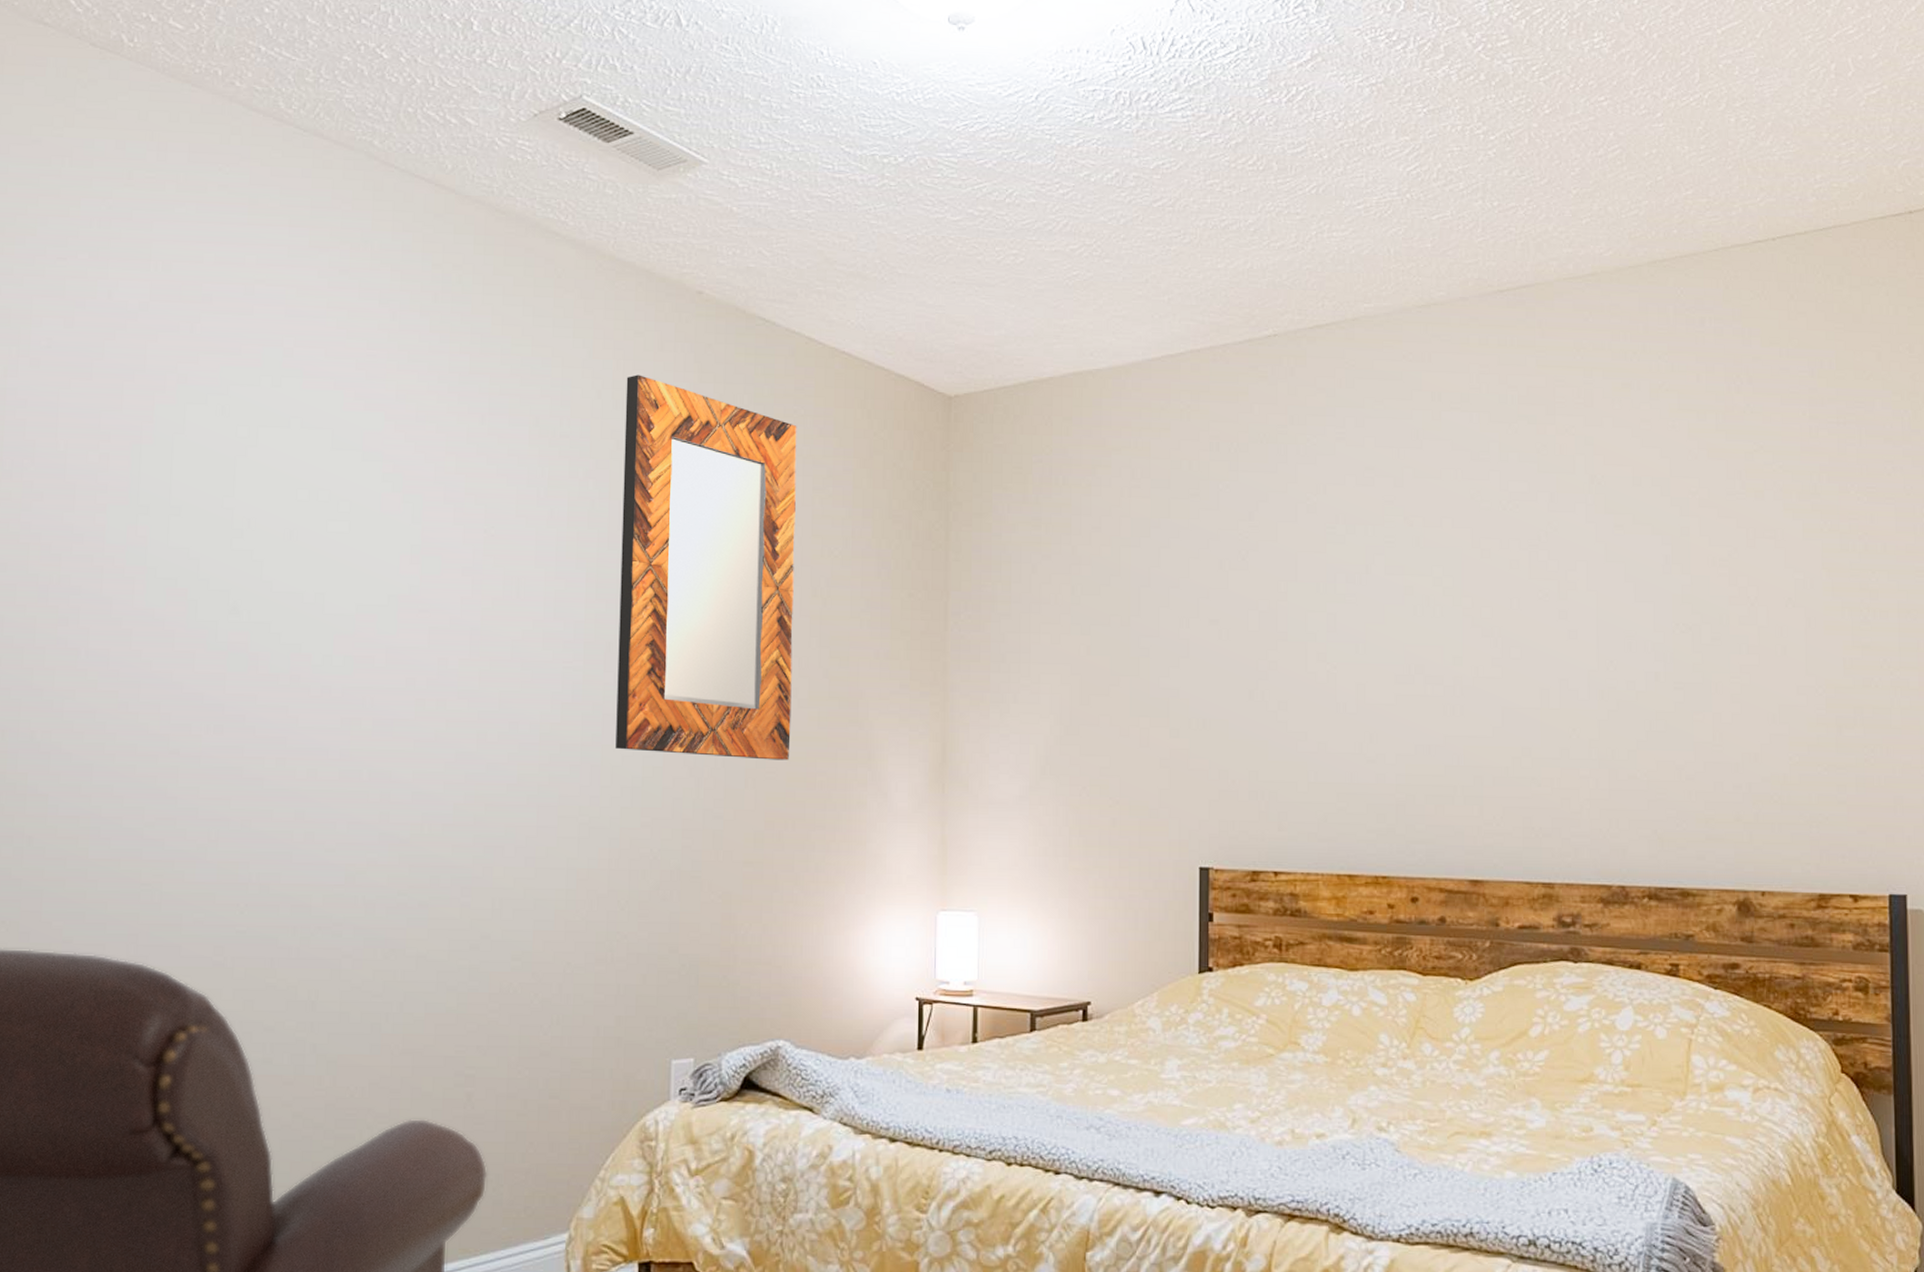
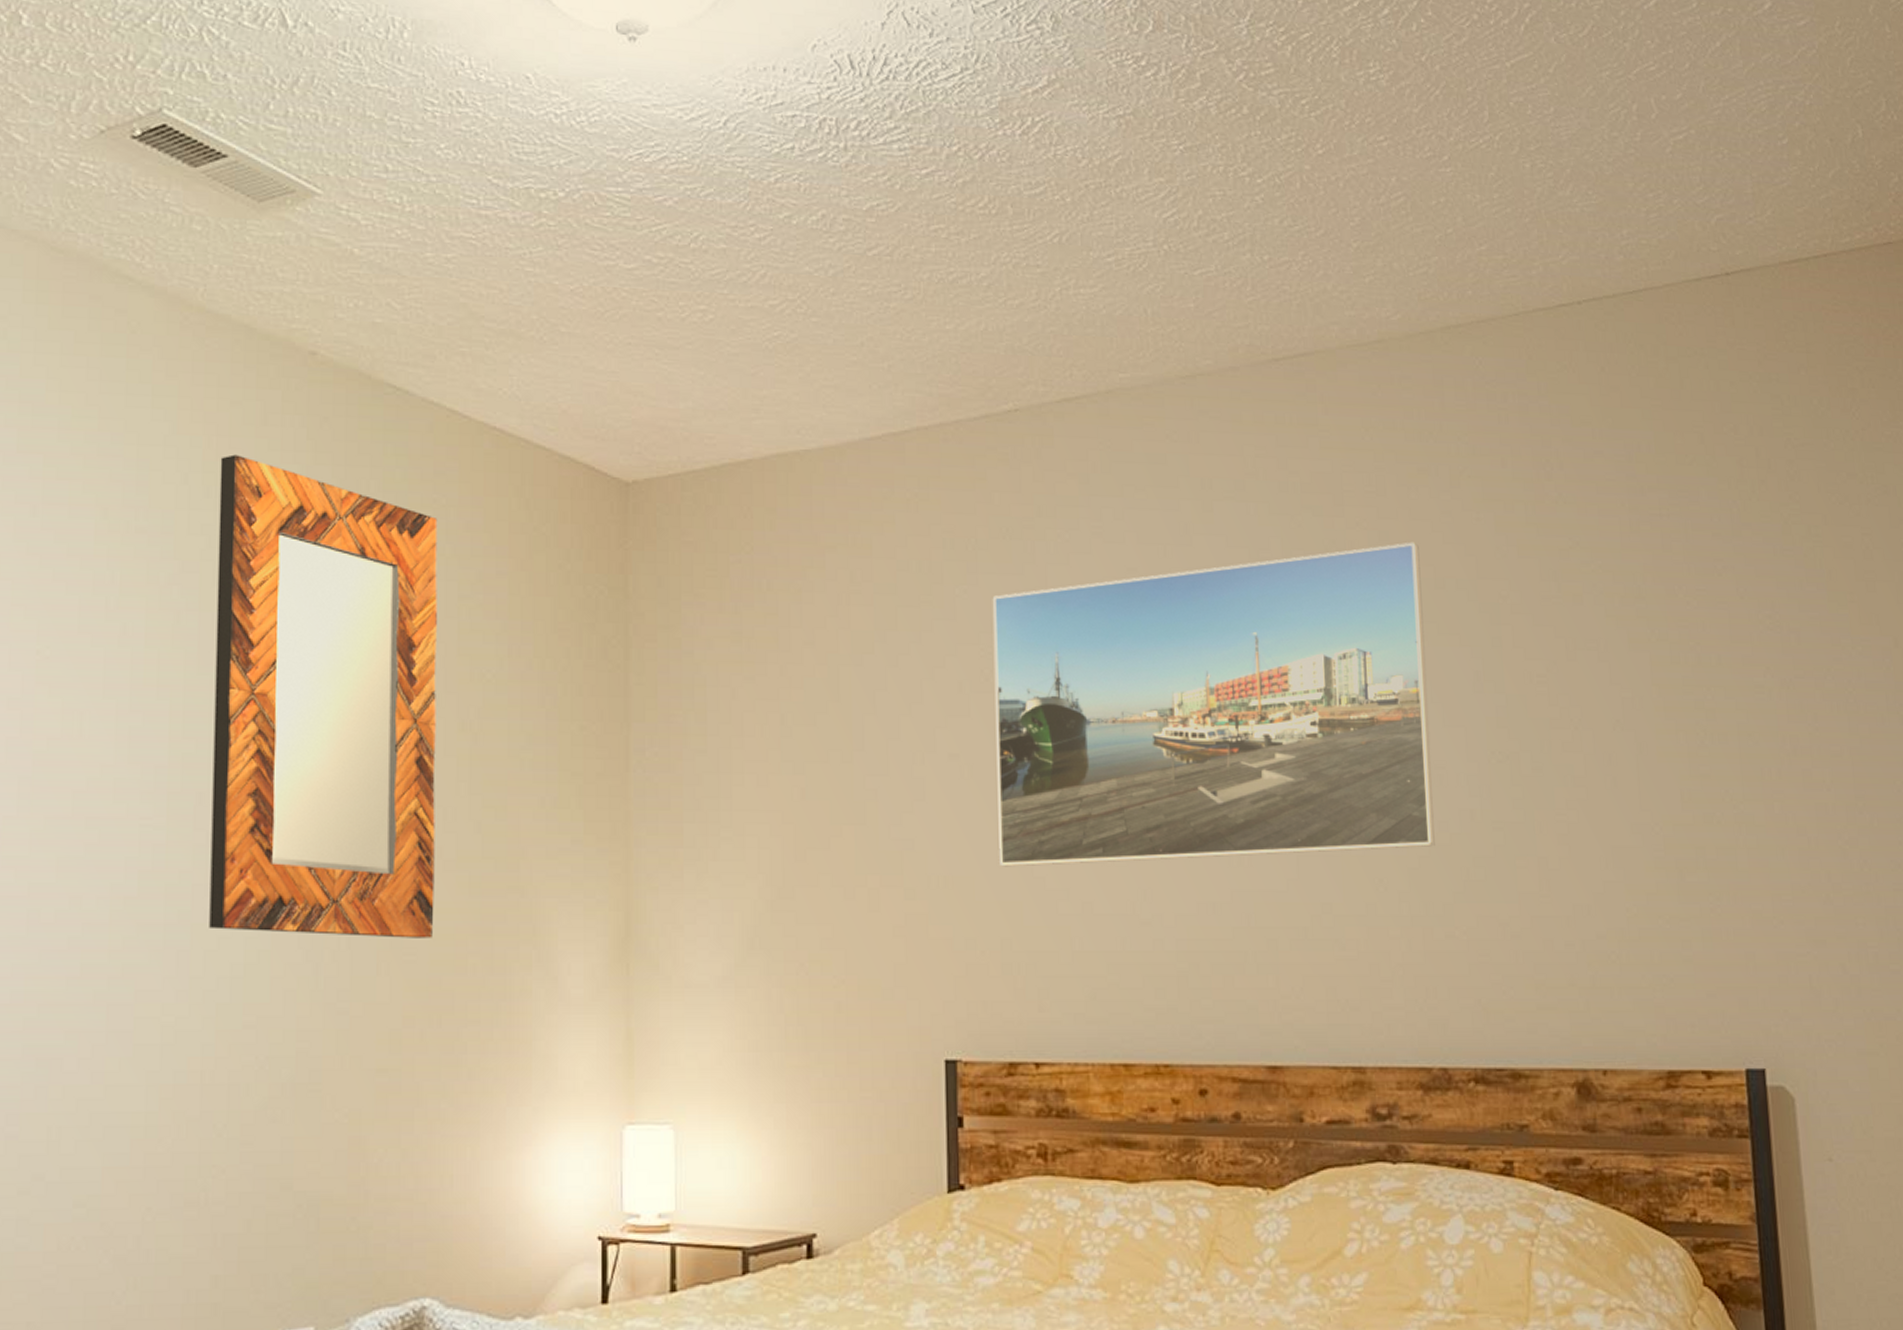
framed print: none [1250,445,1623,713] -> present [992,542,1435,867]

